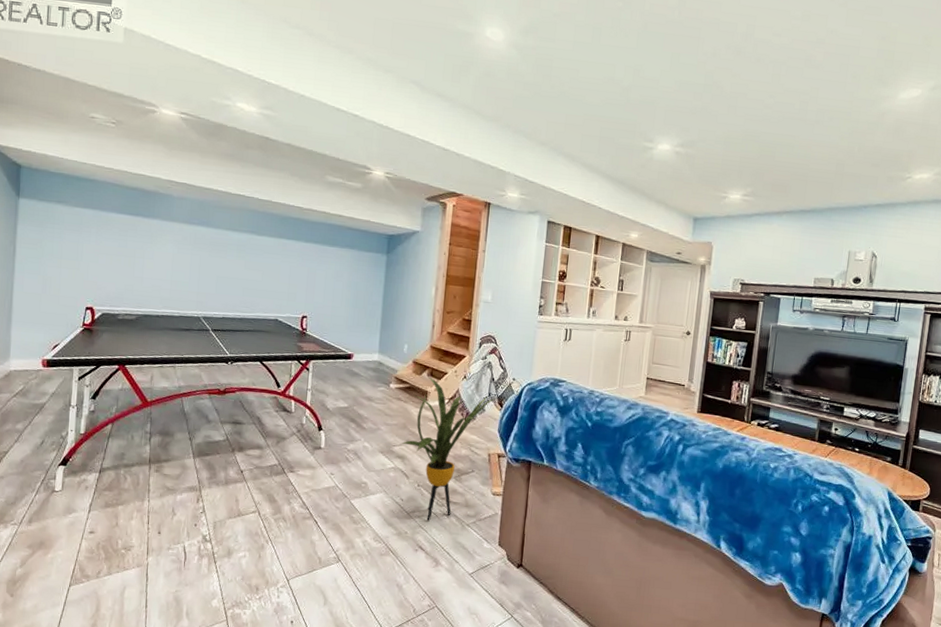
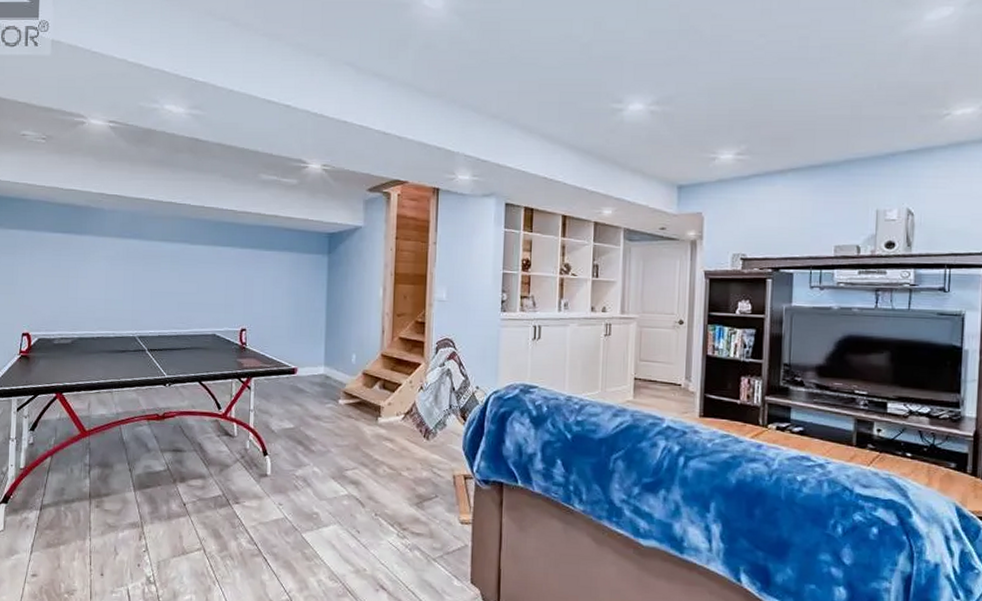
house plant: present [402,376,495,521] -> none [355,389,457,555]

